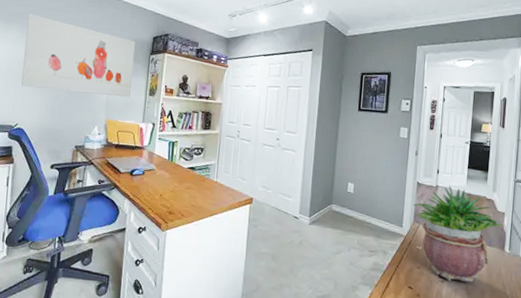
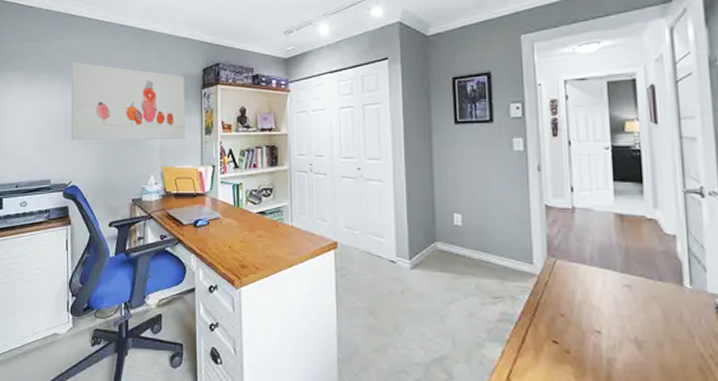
potted plant: present [413,185,504,285] -> none [544,205,678,335]

